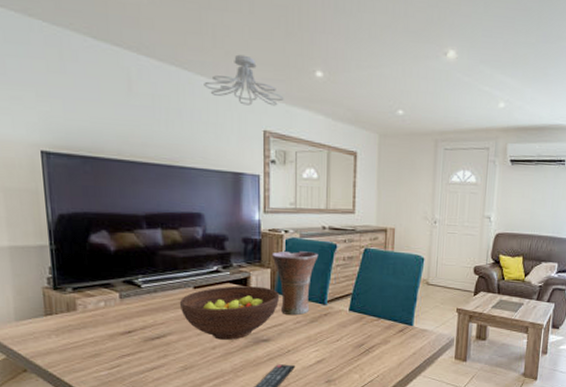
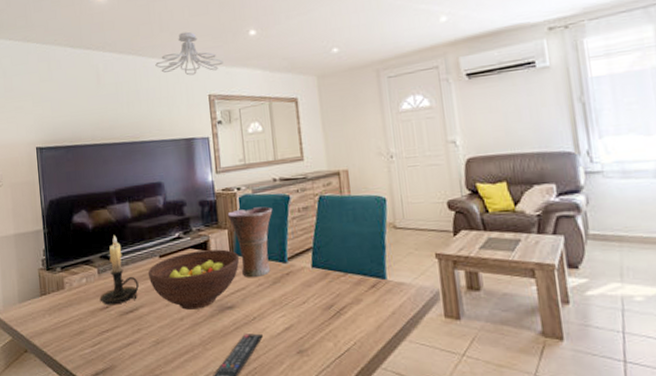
candle holder: none [120,261,168,331] -> present [99,235,139,306]

